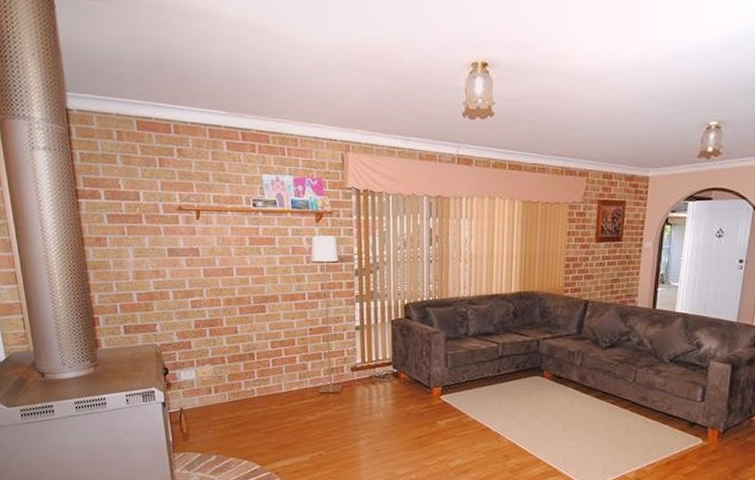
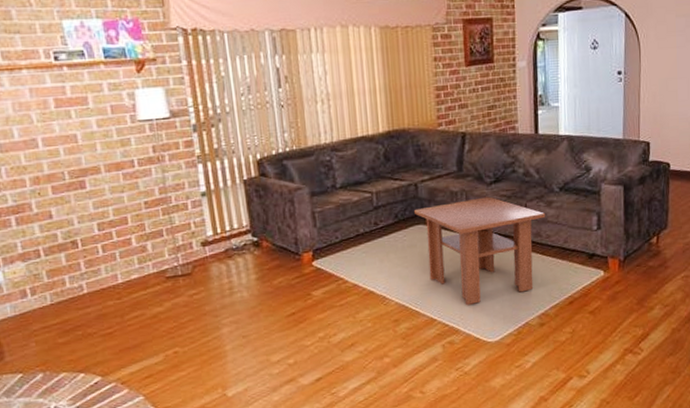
coffee table: none [533,359,654,452] -> present [413,196,546,305]

